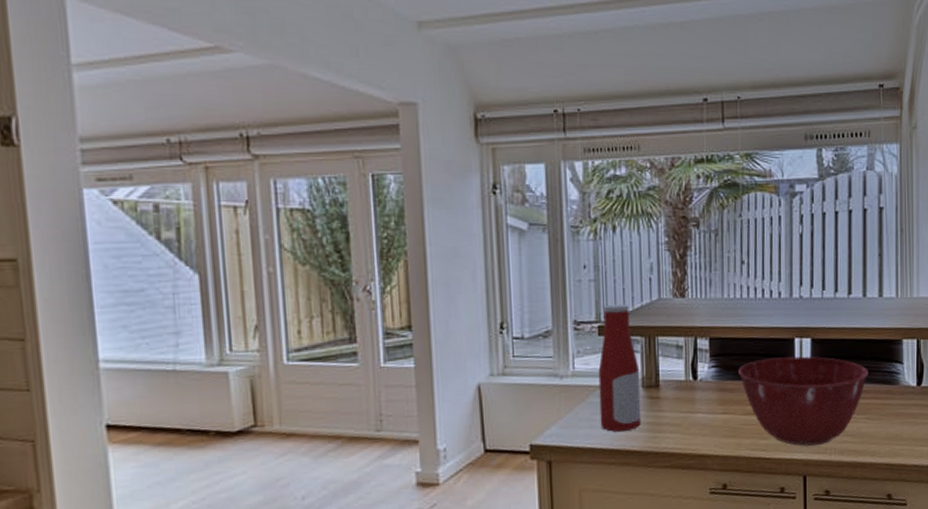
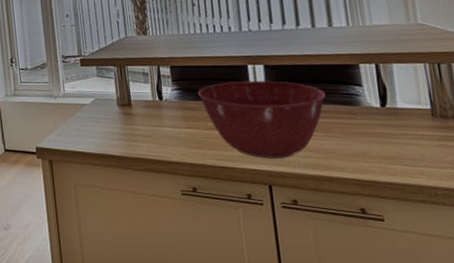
bottle: present [598,304,641,432] -> none [82,42,119,140]

